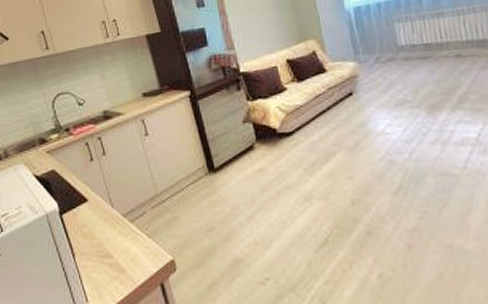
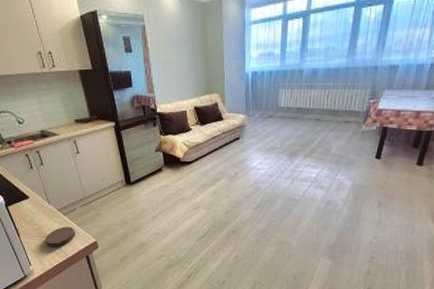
coaster: none [106,239,146,271] -> present [44,227,75,246]

